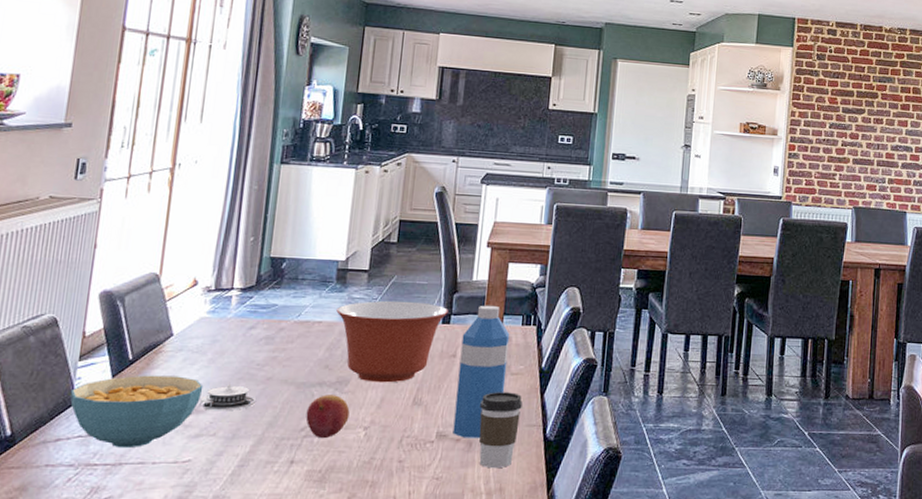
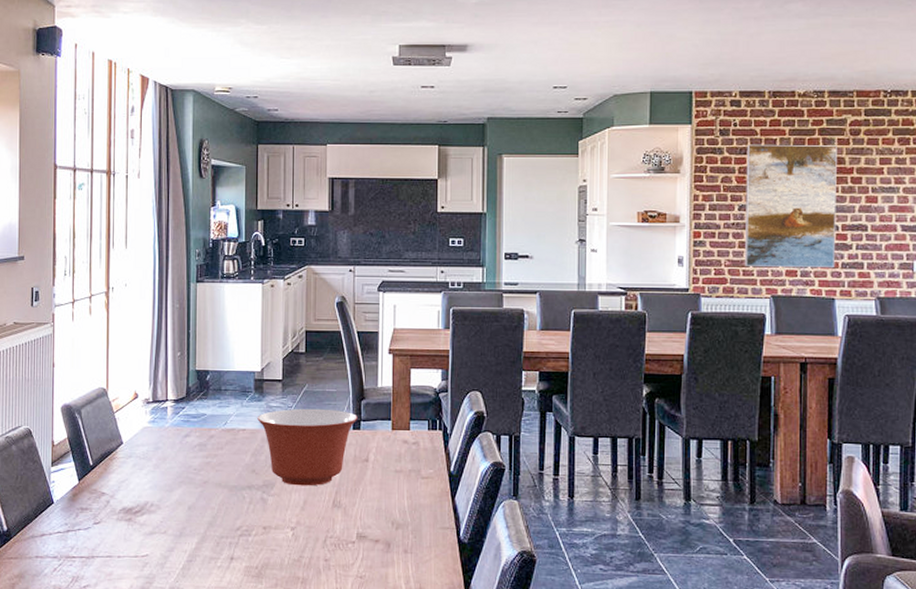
cereal bowl: present [70,375,204,449] -> none [48,479,152,544]
architectural model: present [200,383,255,411] -> none [151,486,196,512]
fruit: present [305,395,350,439] -> none [240,497,277,538]
water bottle: present [453,305,510,439] -> none [371,411,418,540]
coffee cup: present [479,392,523,469] -> none [395,495,435,569]
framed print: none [832,69,915,185] -> present [745,144,837,269]

